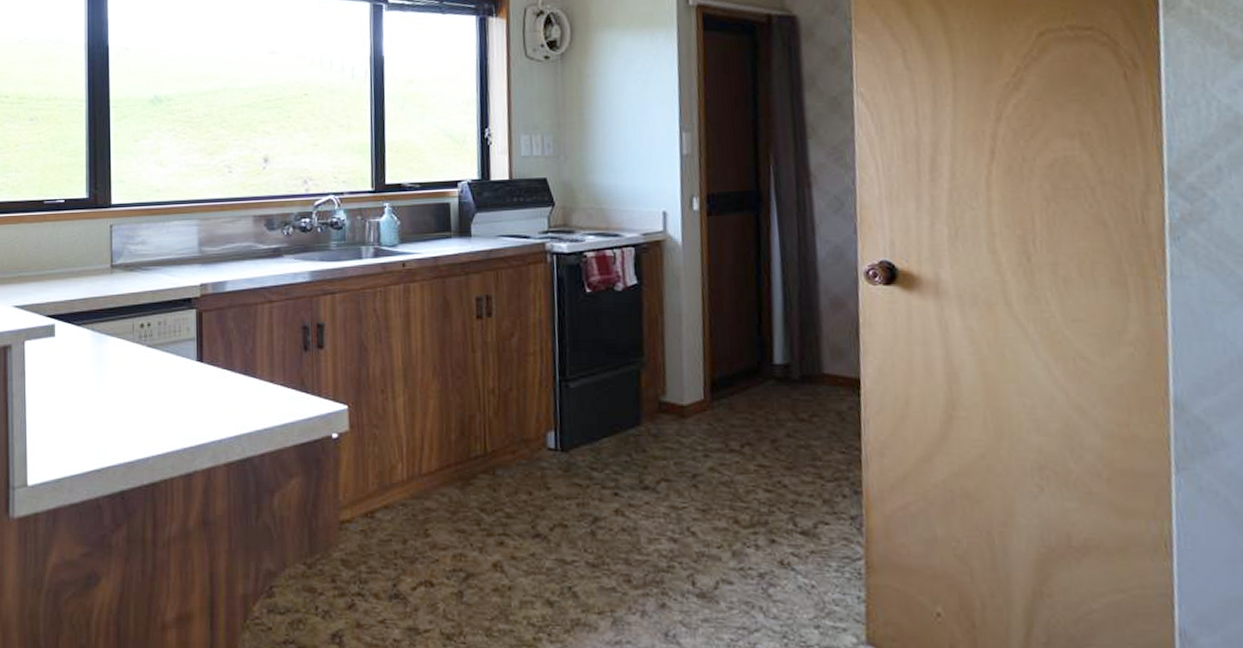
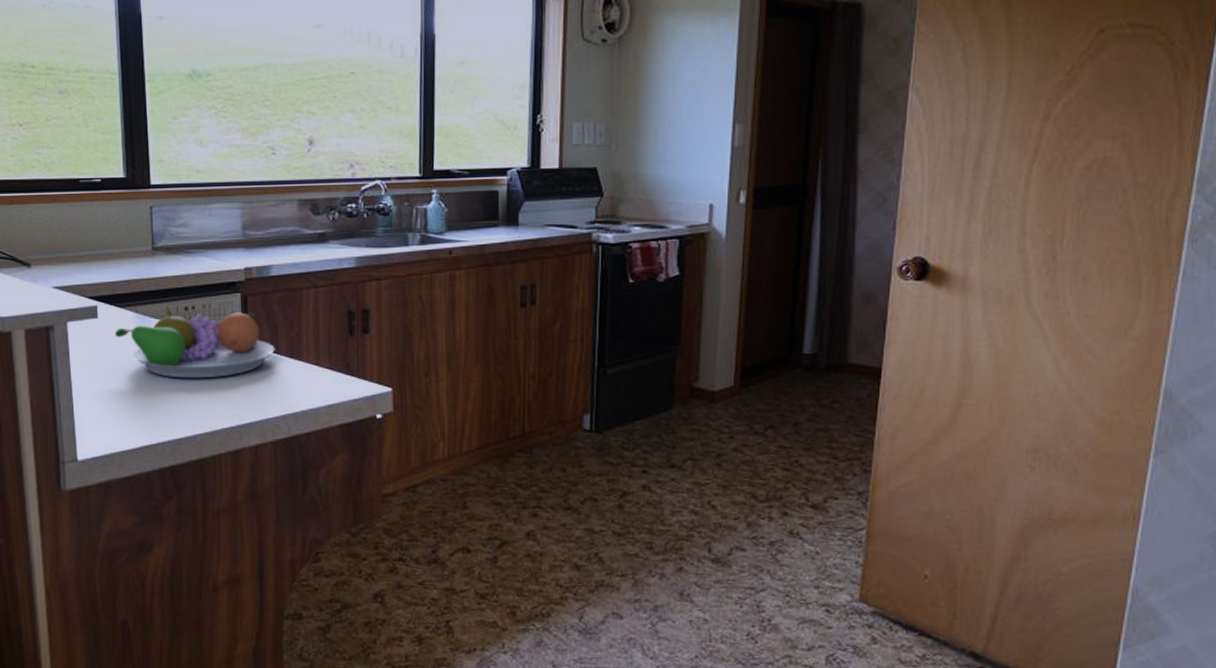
fruit bowl: none [71,324,229,398] -> present [115,306,275,379]

